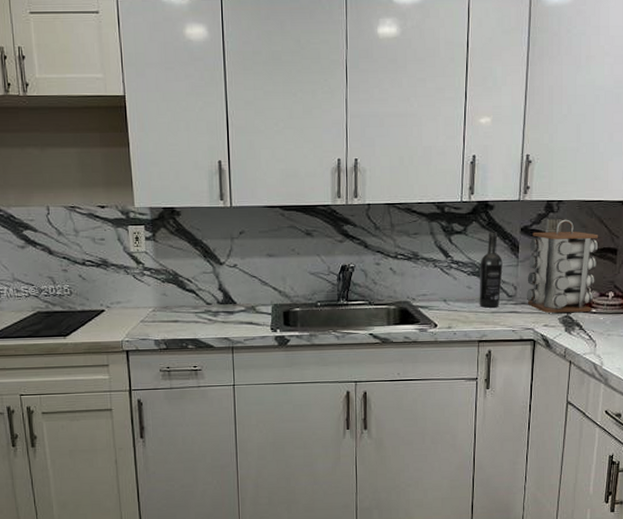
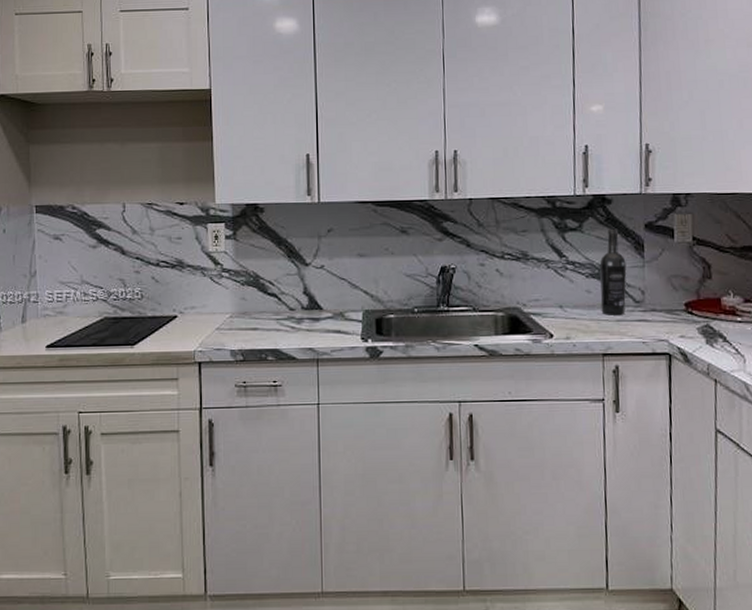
spice rack: present [526,219,599,314] -> none [656,214,737,323]

